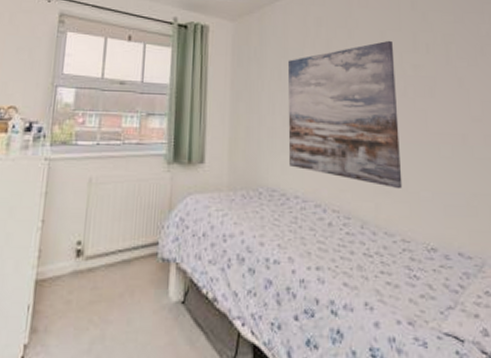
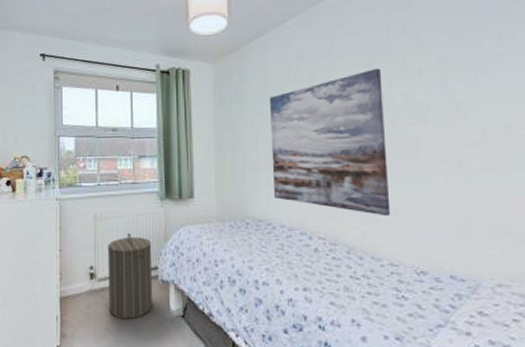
laundry hamper: none [96,201,154,306] -> present [107,233,153,319]

